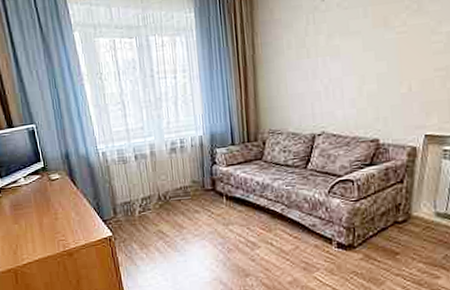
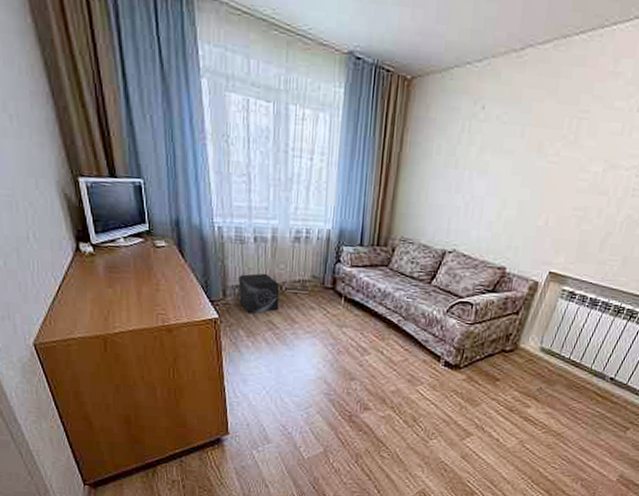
speaker: none [126,186,166,227] -> present [238,273,280,314]

